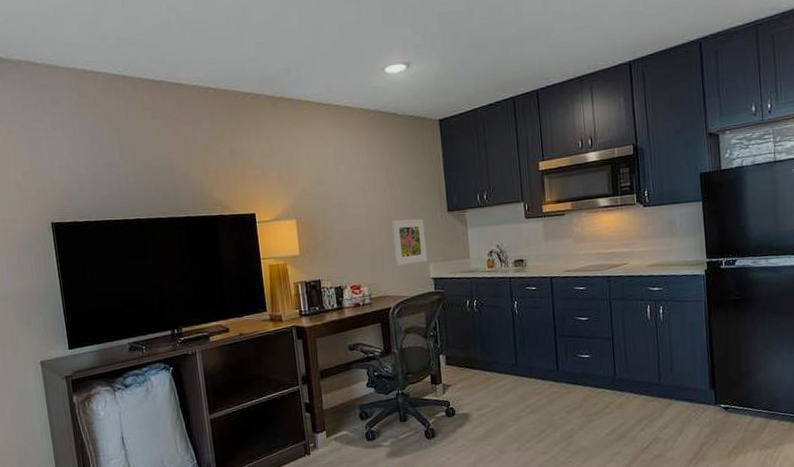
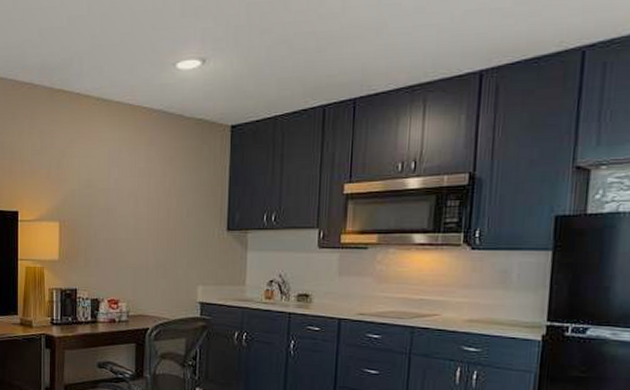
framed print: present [391,218,428,265] -> none [161,233,198,284]

